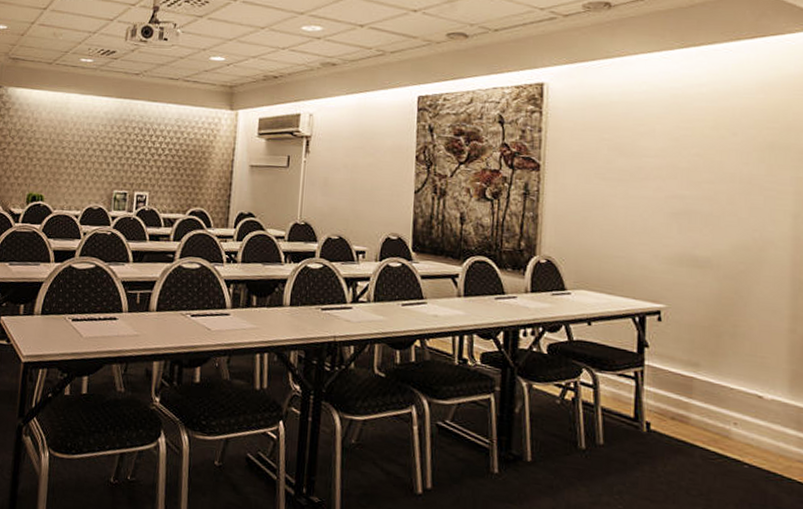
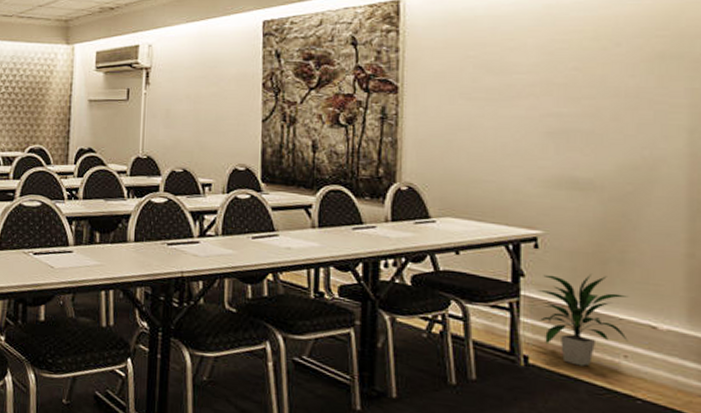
indoor plant: none [660,345,739,433] -> present [537,273,629,366]

